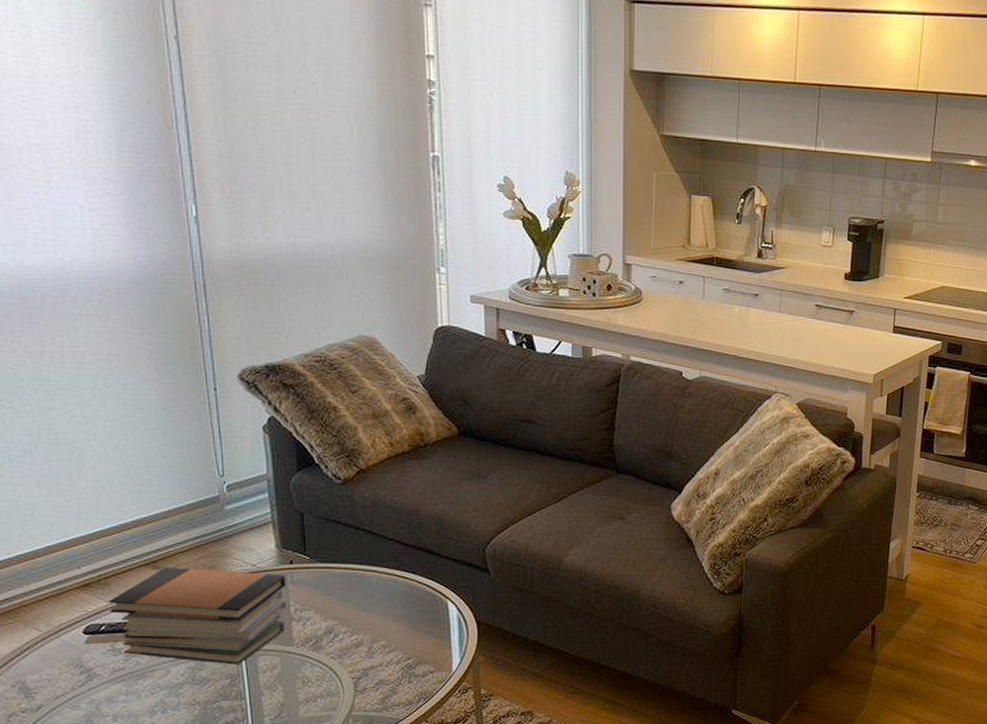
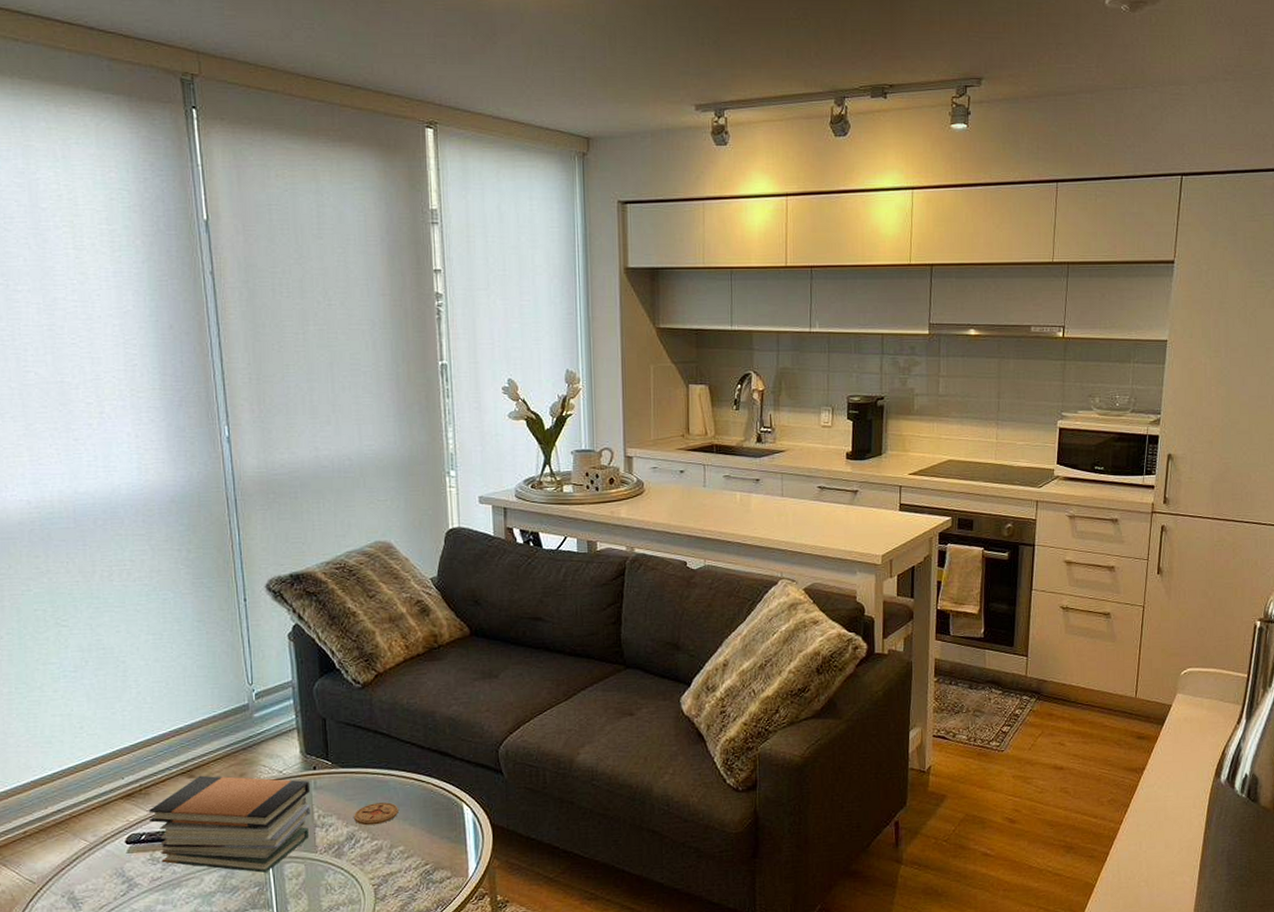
coaster: none [333,598,380,620] -> present [354,802,399,826]

